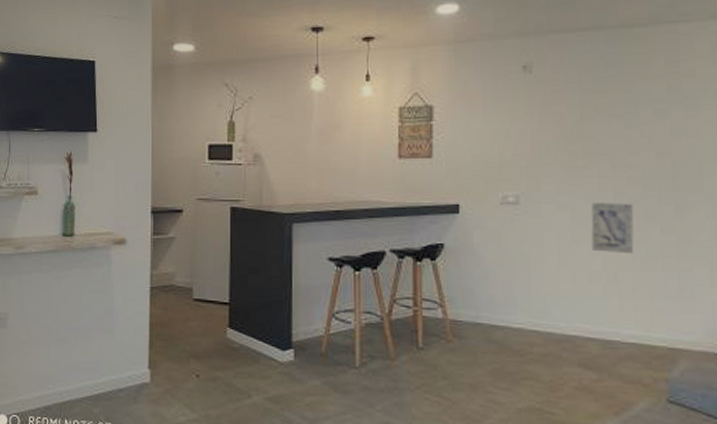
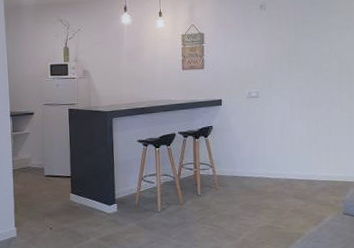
wall art: present [591,203,634,255] -> none [301,93,326,126]

